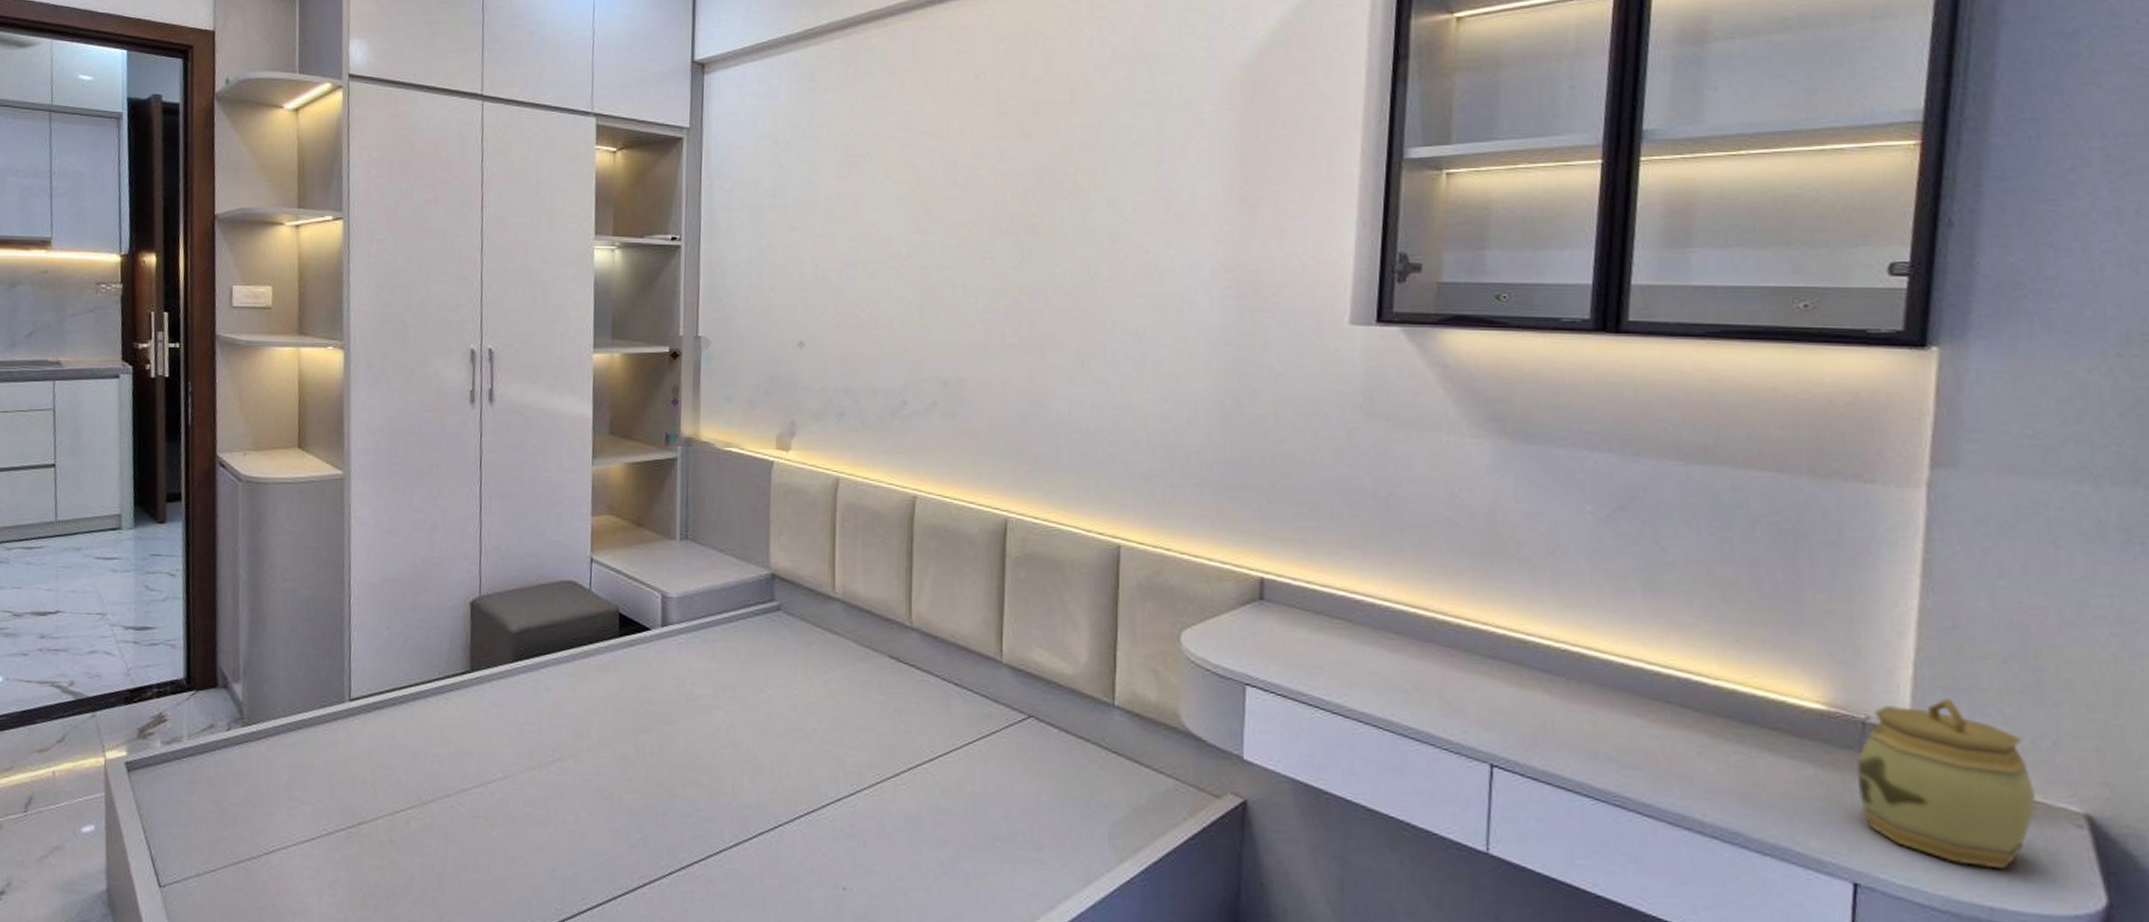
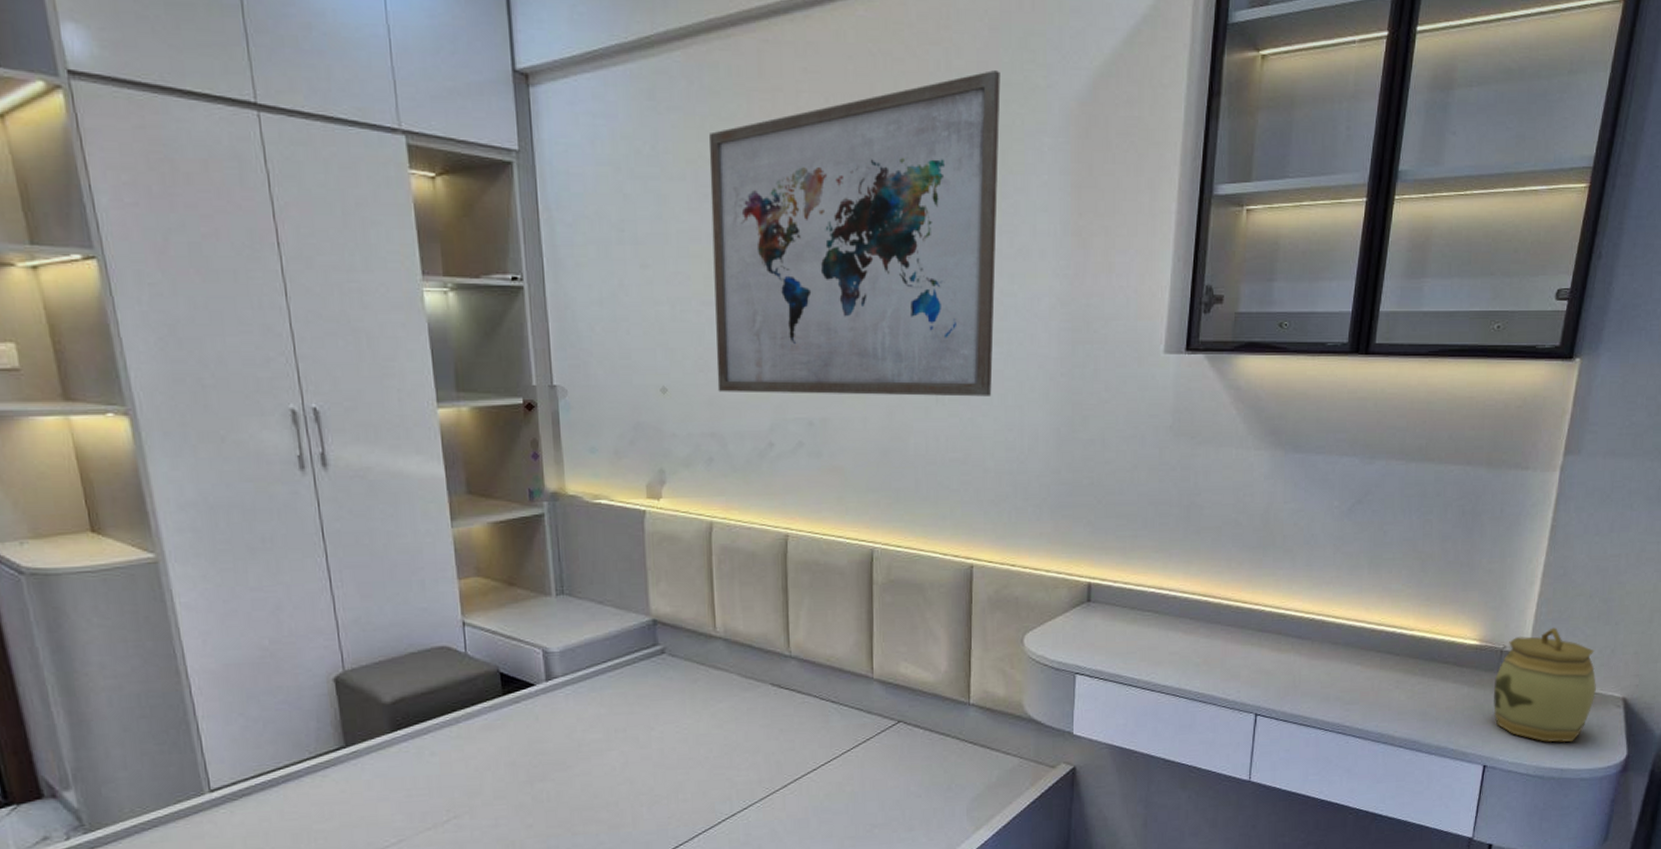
wall art: none [853,44,1157,364] -> present [709,70,1001,397]

